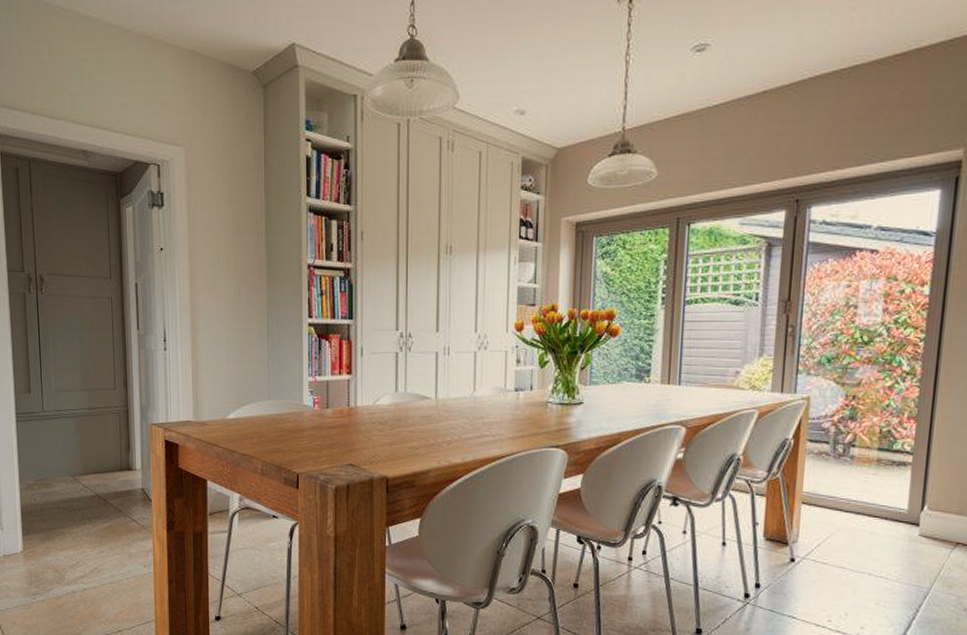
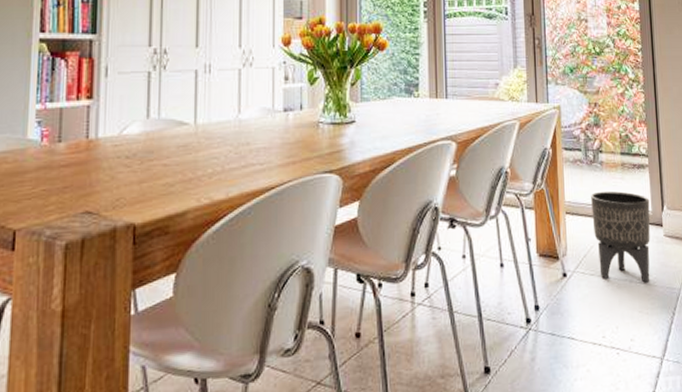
planter: none [832,486,907,578] -> present [591,191,650,283]

